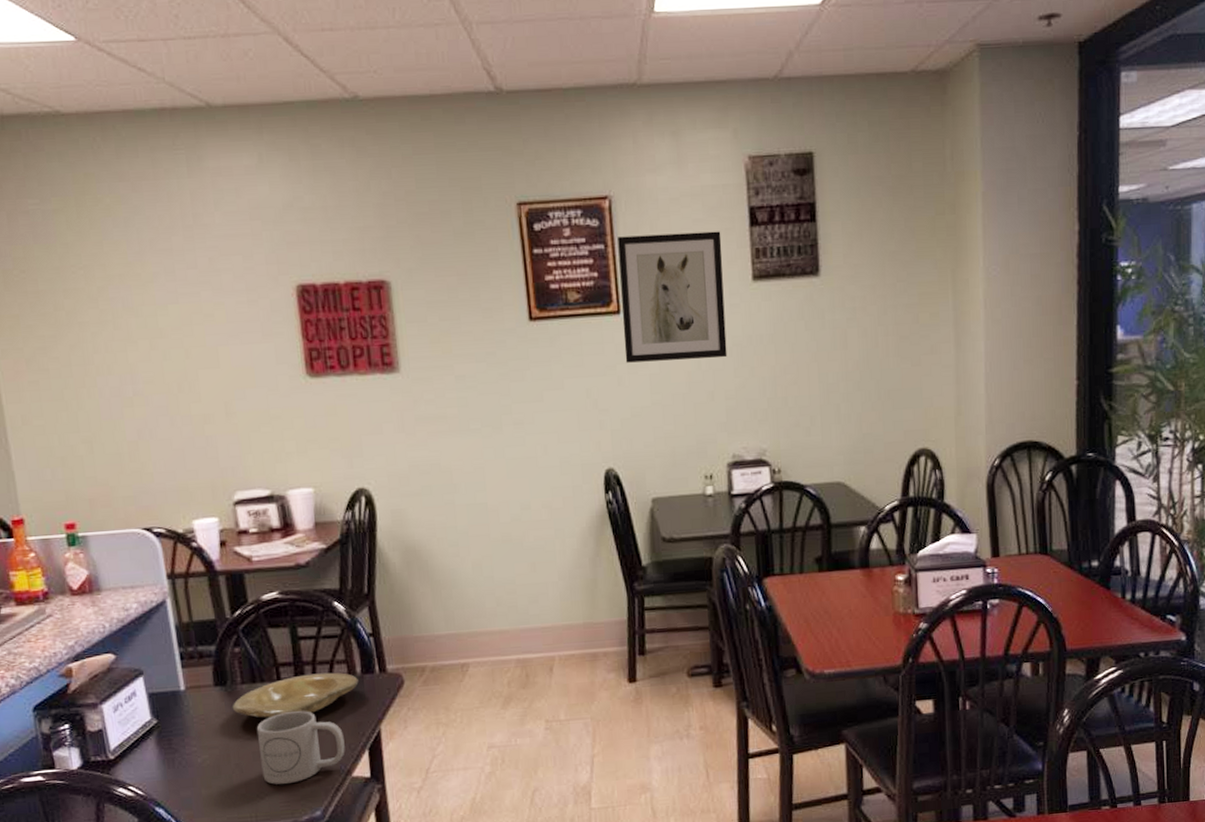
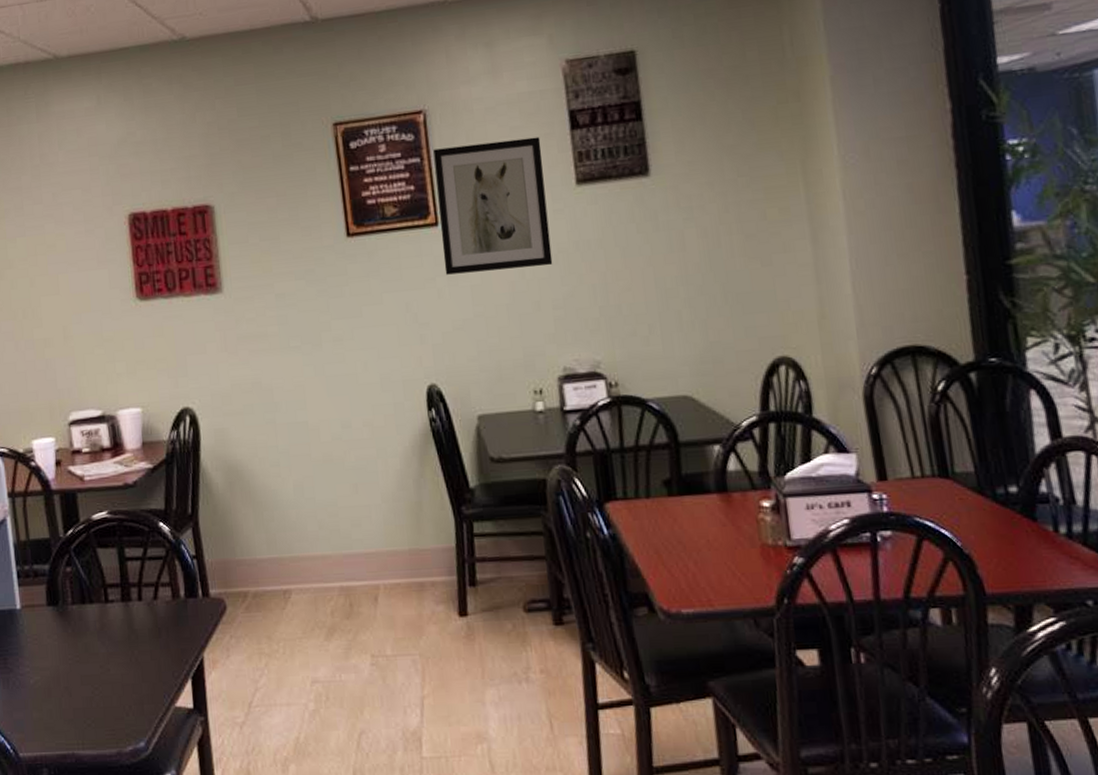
plate: present [232,672,359,718] -> none [63,595,182,641]
mug: present [256,711,345,785] -> none [84,634,169,712]

